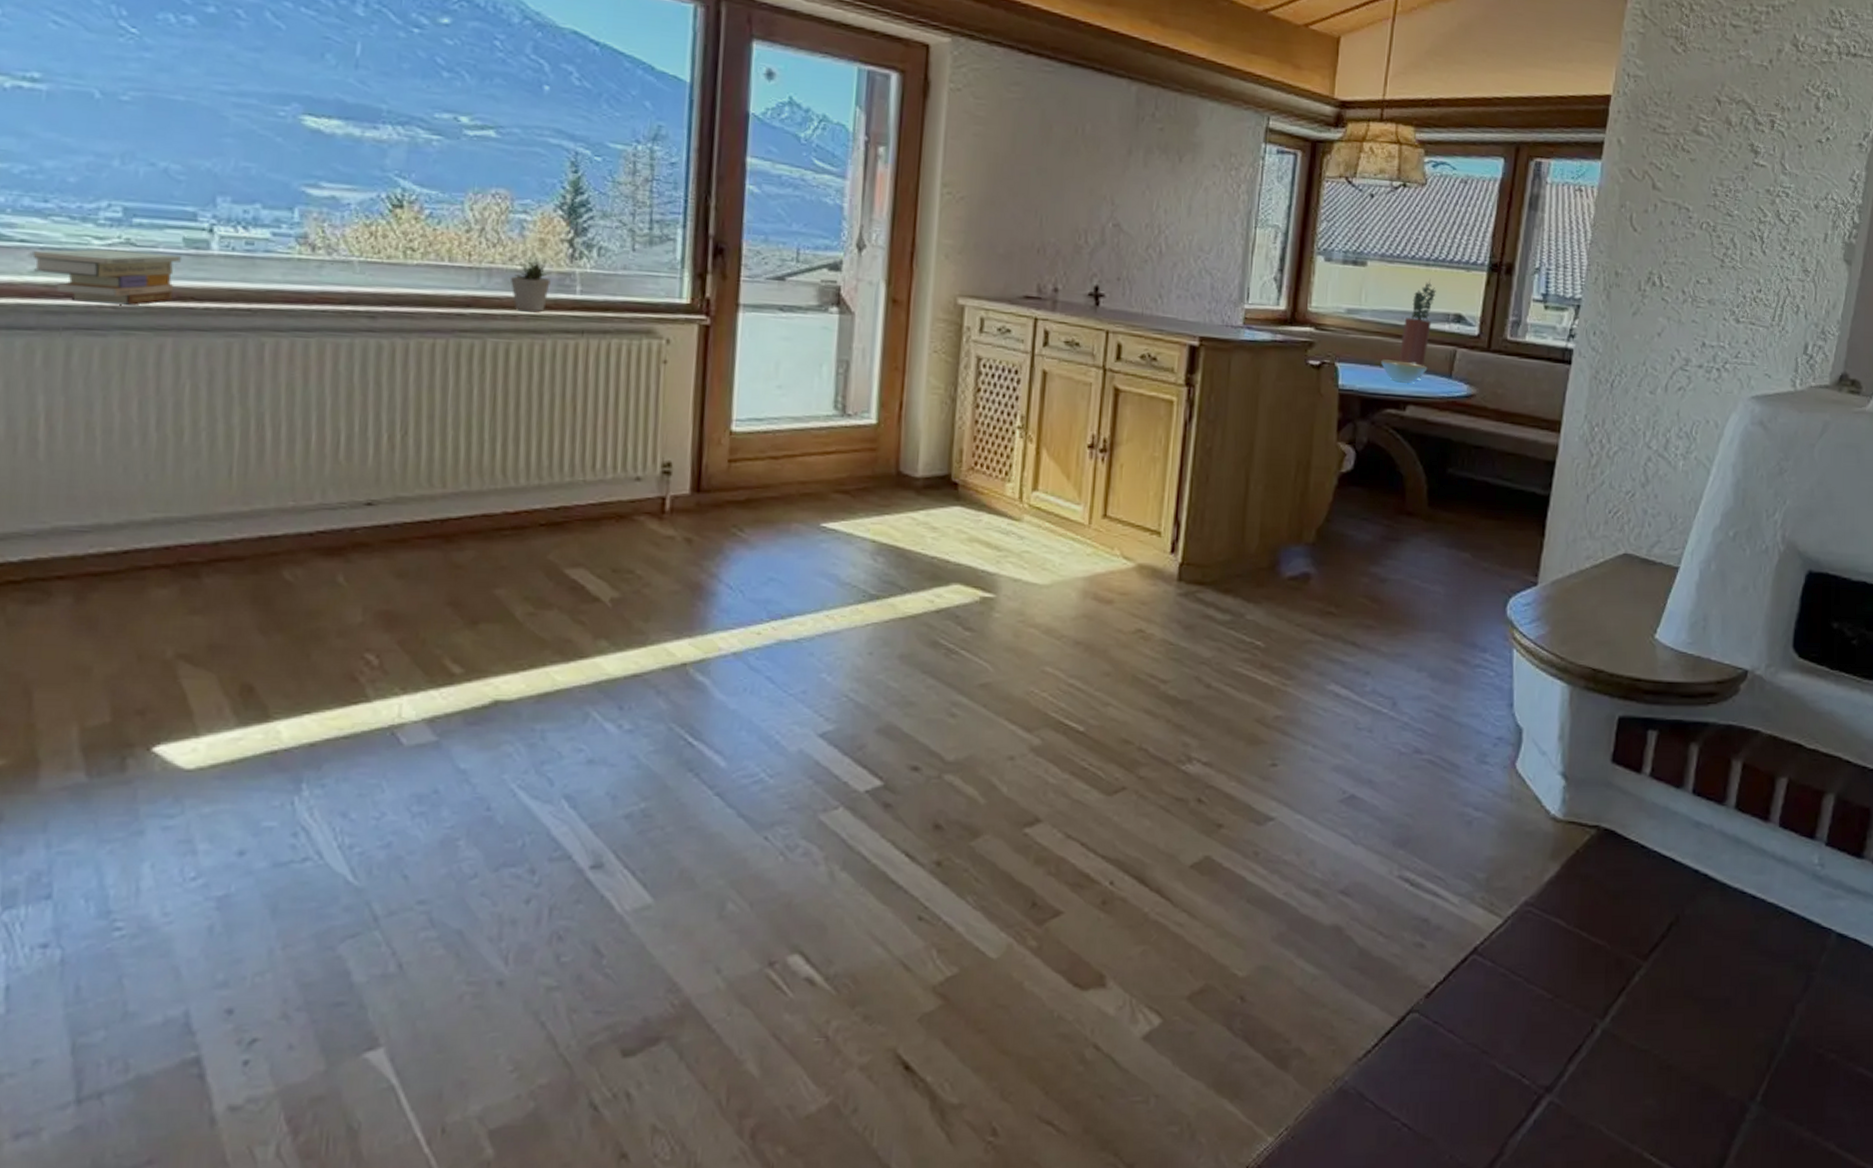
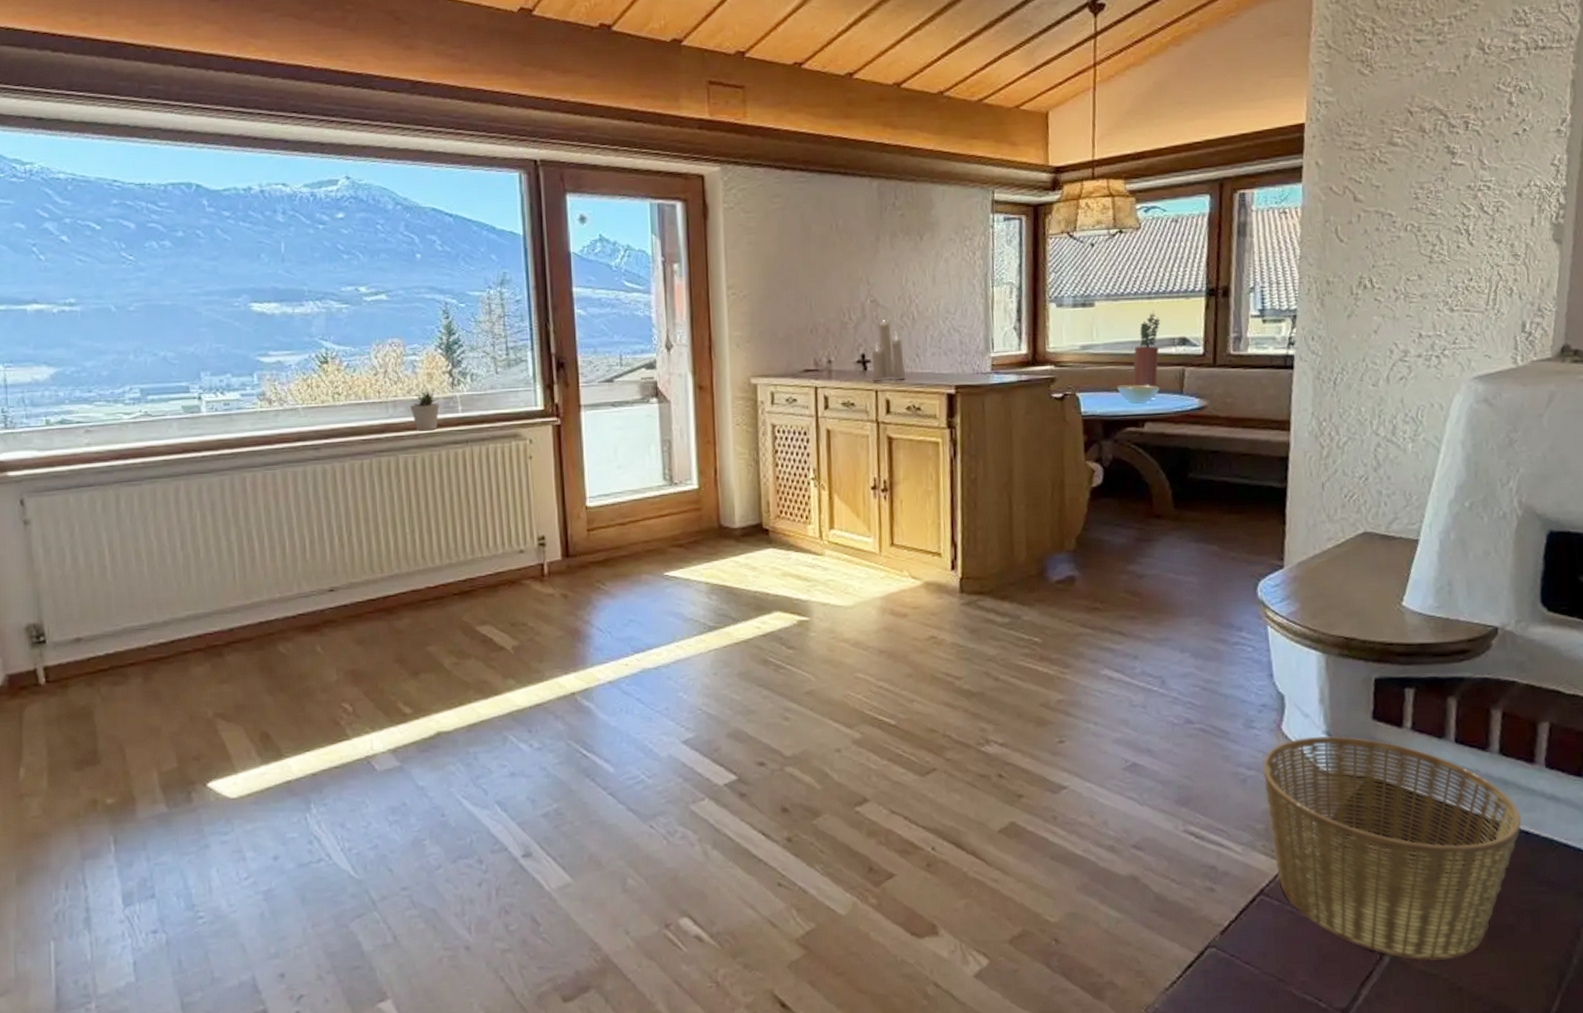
books: present [33,249,181,305] -> none [86,420,182,462]
candle: none [1104,249,1145,321] -> present [872,320,906,381]
basket: none [1490,777,1749,1035] -> present [1262,736,1521,961]

